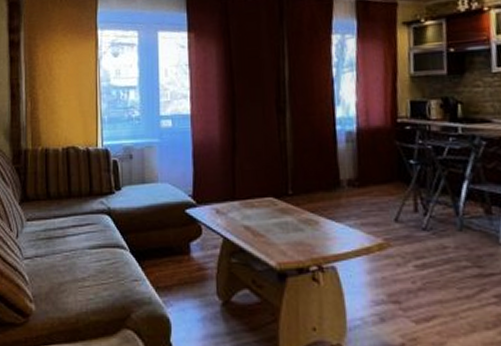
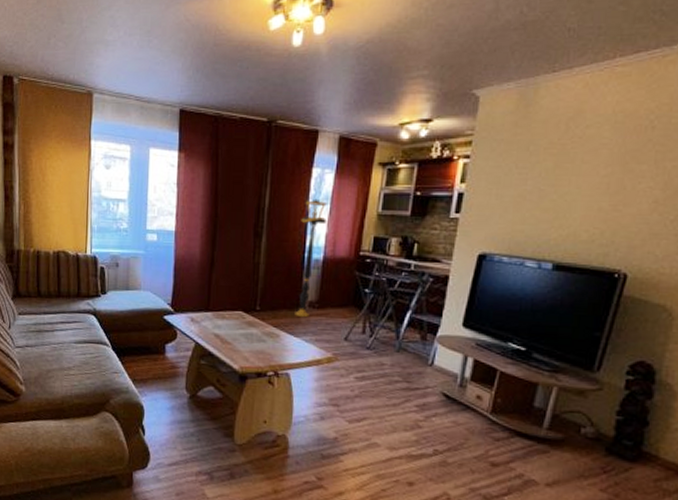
floor lamp: none [326,66,356,199] -> present [295,198,328,318]

